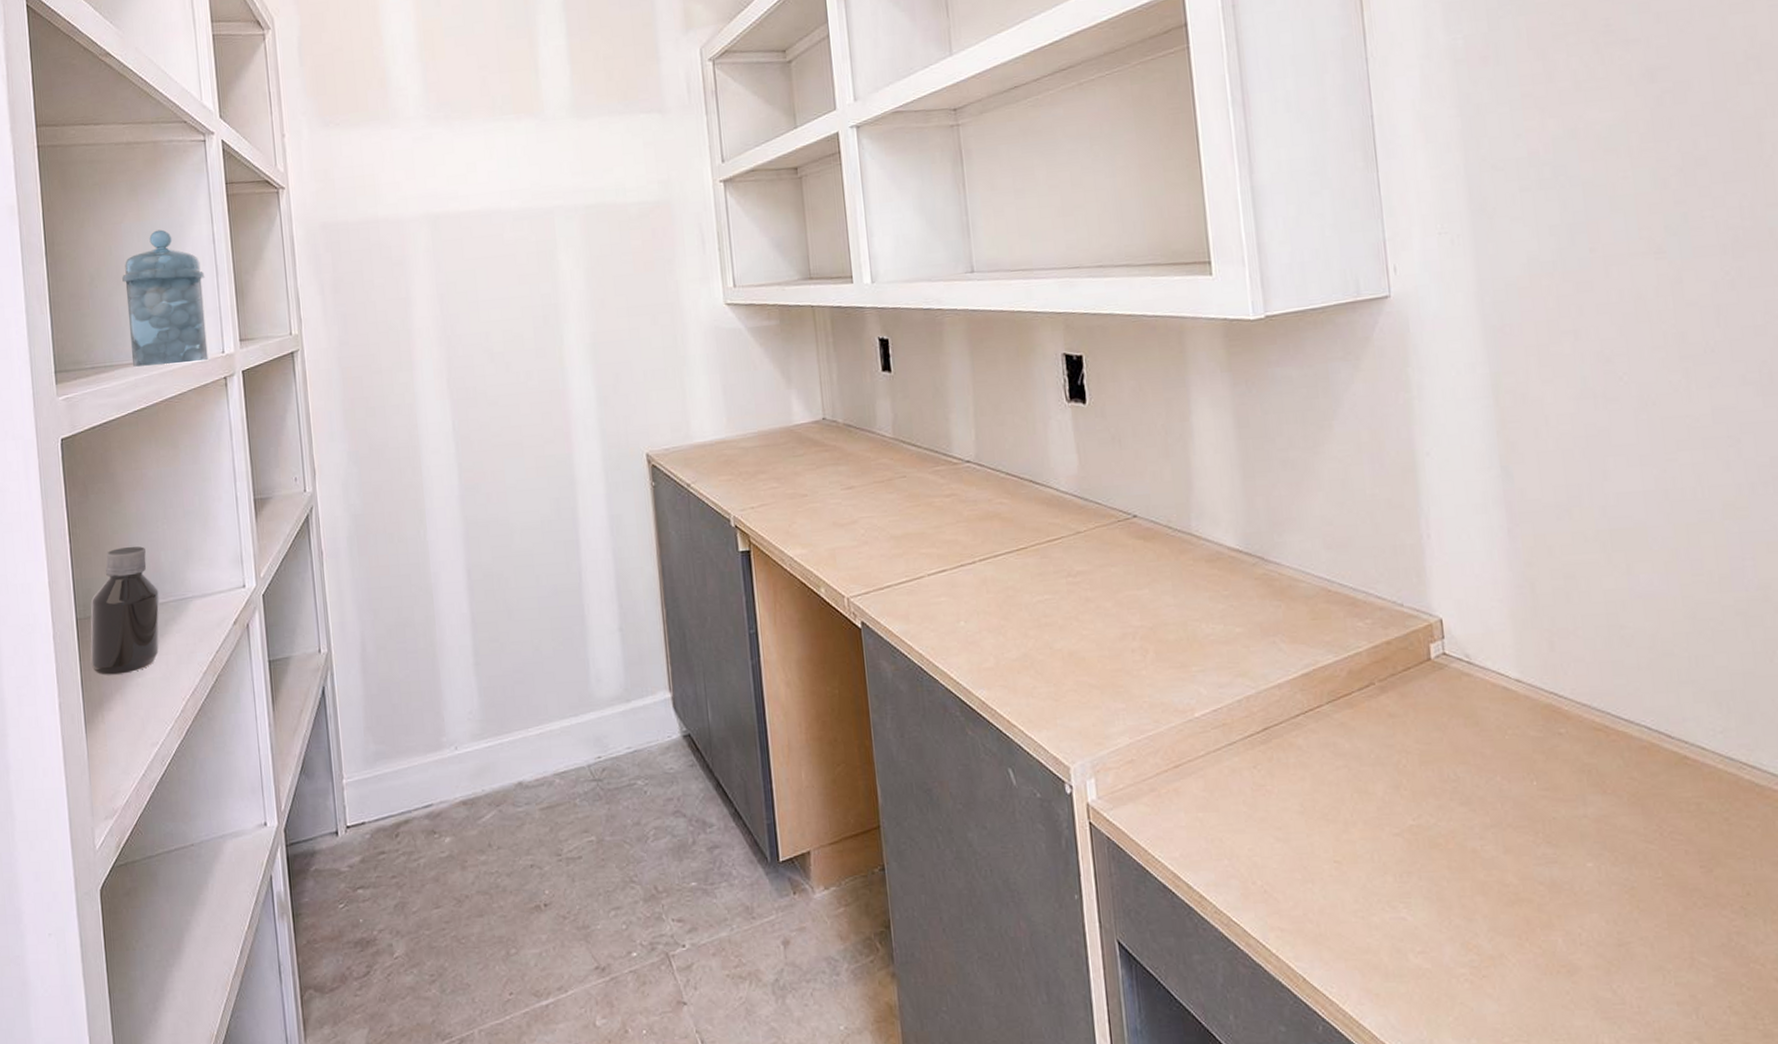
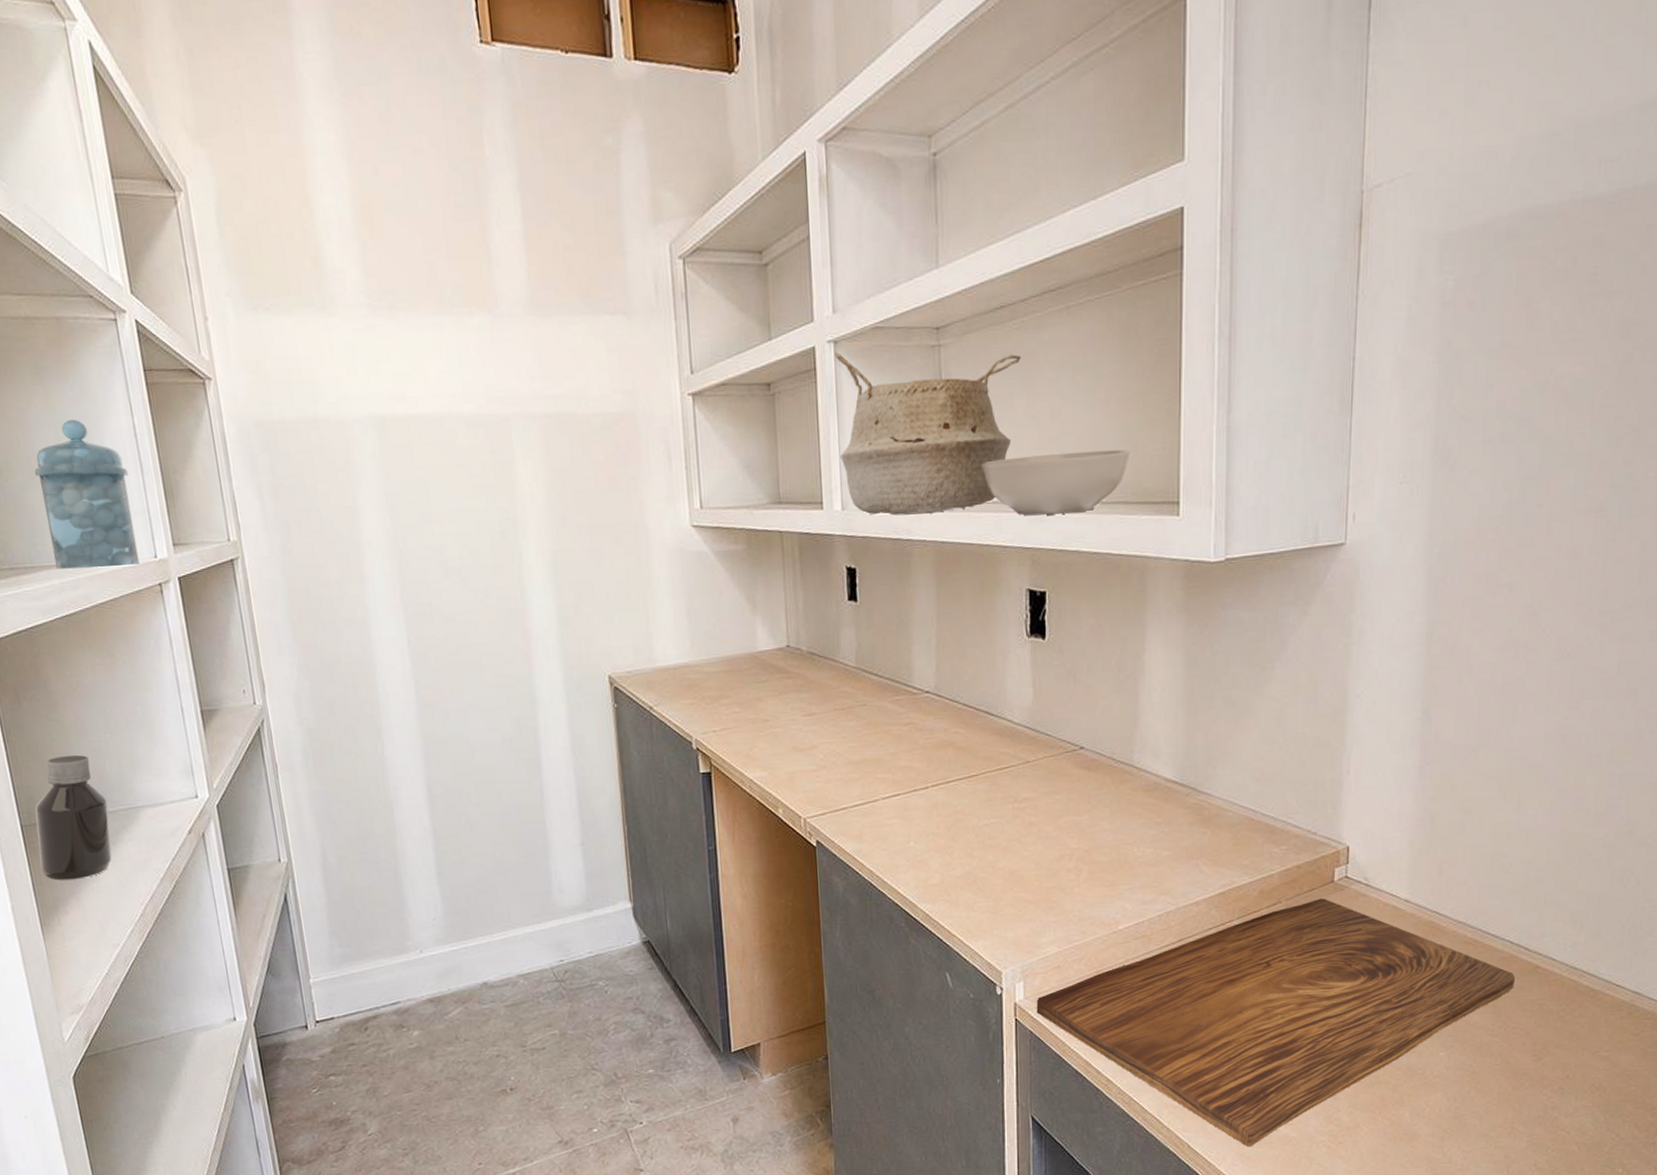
woven basket: none [857,129,1038,286] -> present [834,351,1021,516]
bowl: none [1006,213,1156,281] -> present [981,449,1131,516]
cutting board: none [1111,678,1662,980] -> present [1036,898,1515,1146]

